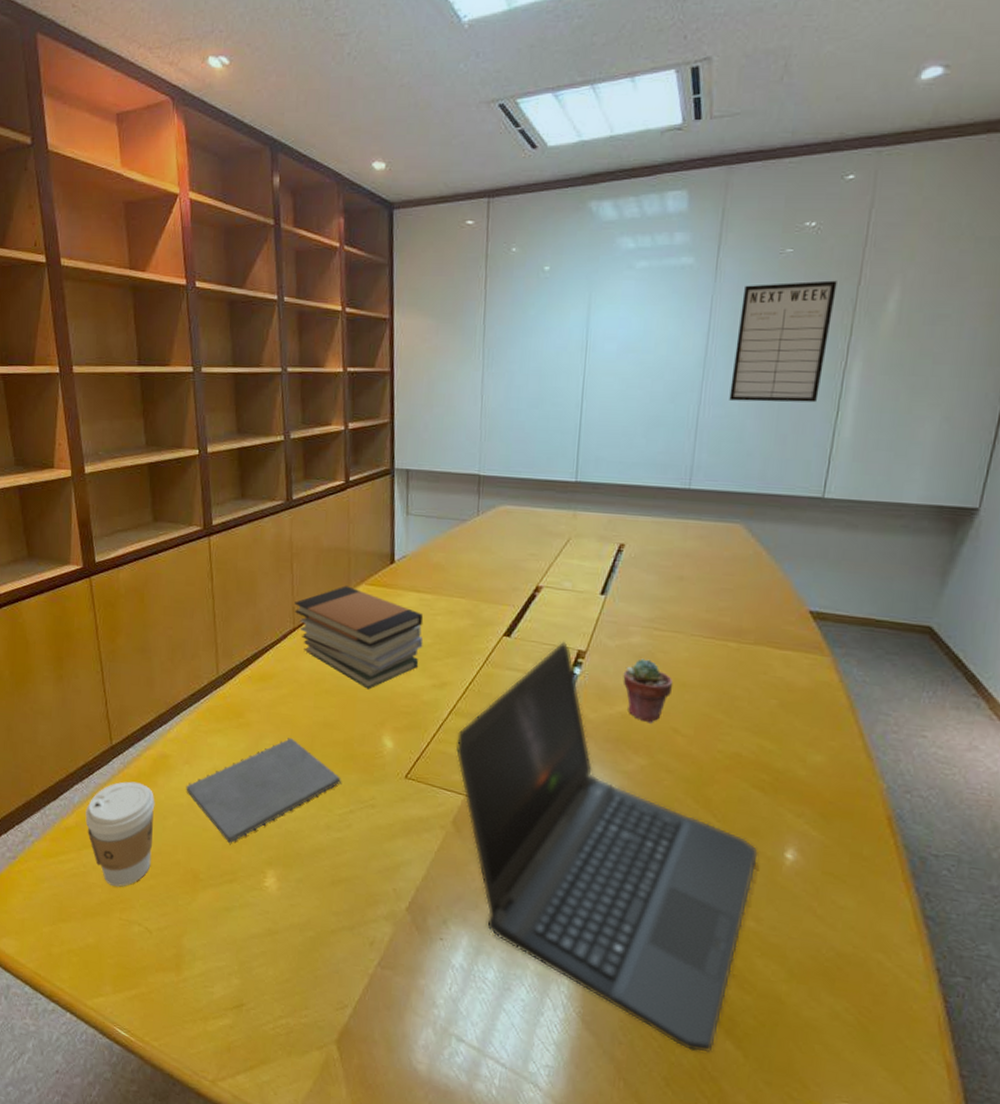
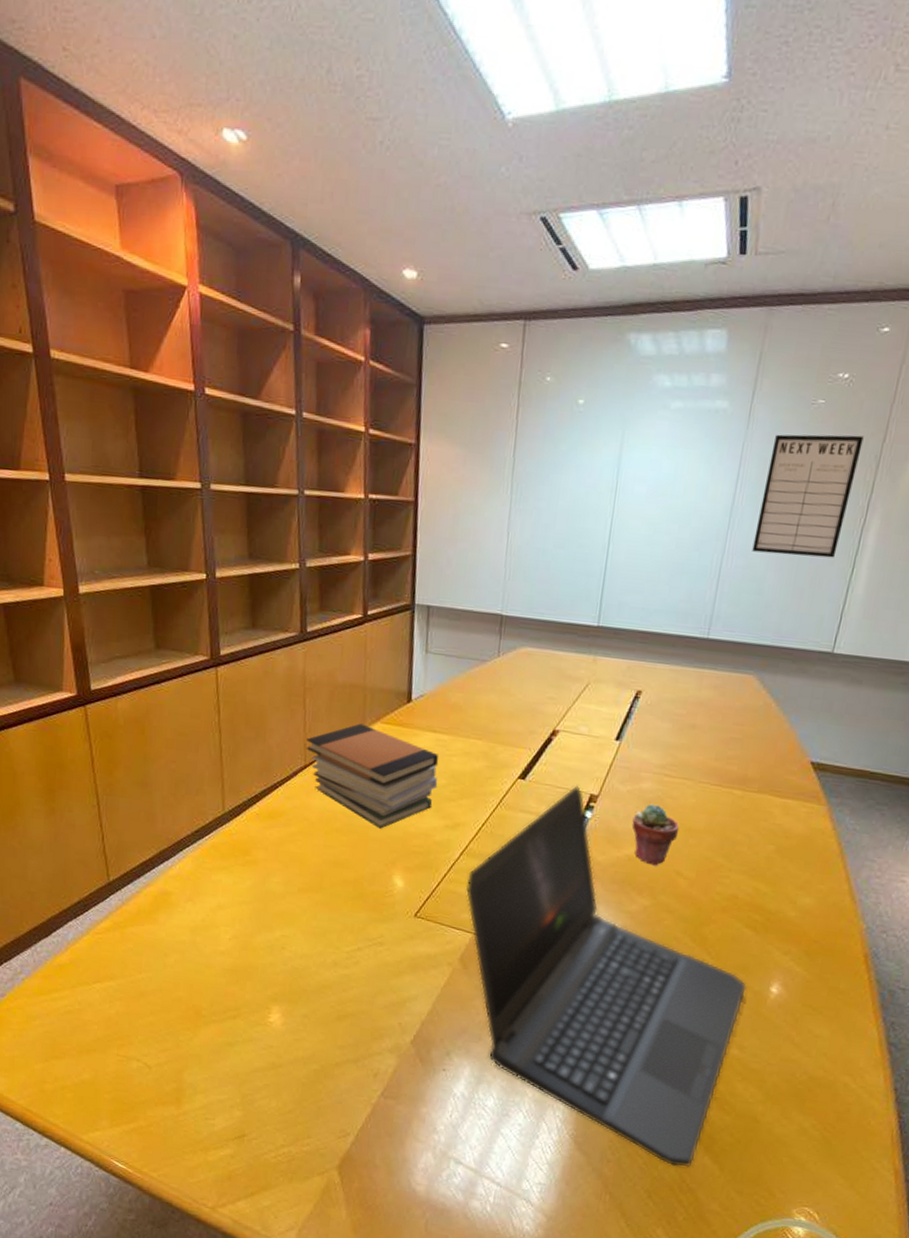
coffee cup: present [85,781,155,887] -> none [80,918,156,1024]
notepad: present [186,738,342,843] -> none [188,876,351,980]

